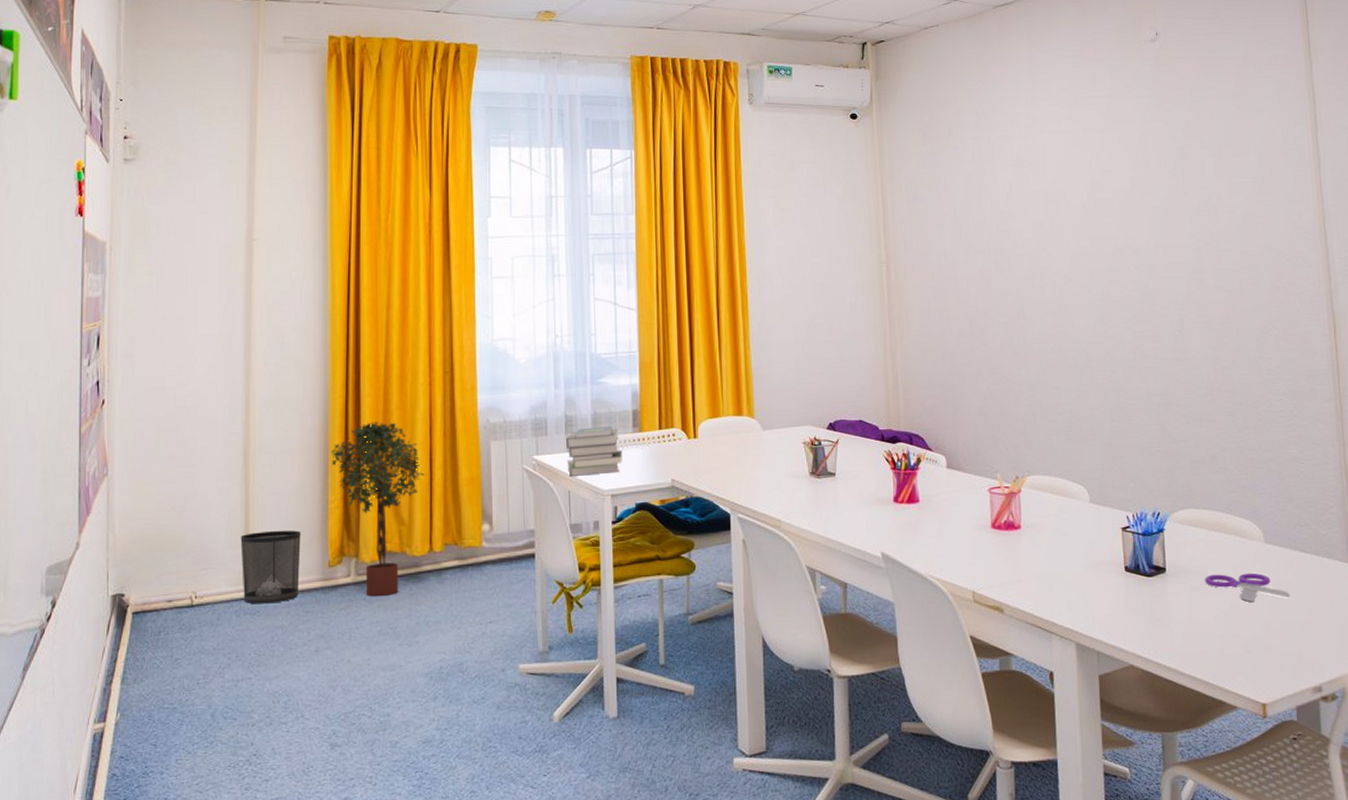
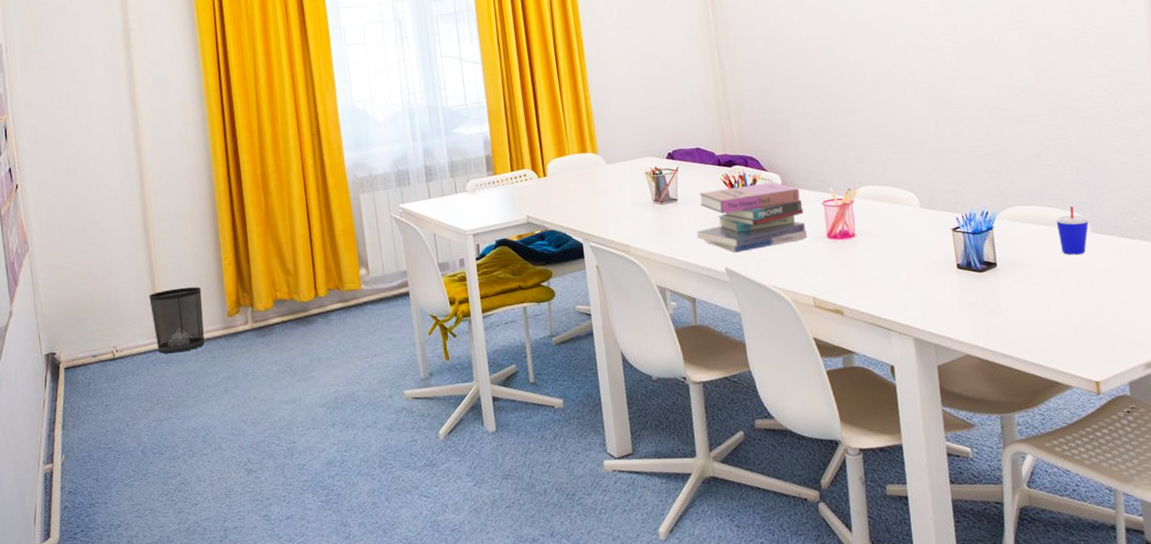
potted tree: present [329,421,425,596] -> none [217,184,304,340]
books: present [566,425,622,476] -> none [427,171,480,220]
books: none [853,463,970,537] -> present [697,182,807,253]
scissors: present [1205,573,1290,602] -> none [1035,261,1119,289]
beverage cup: none [1228,513,1262,566] -> present [1055,206,1089,255]

